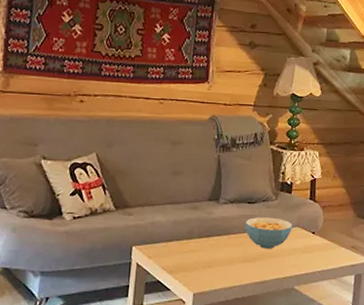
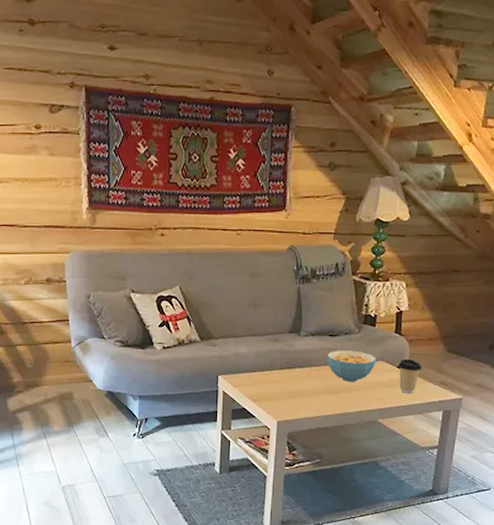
coffee cup: none [312,224,335,258] -> present [398,358,422,393]

